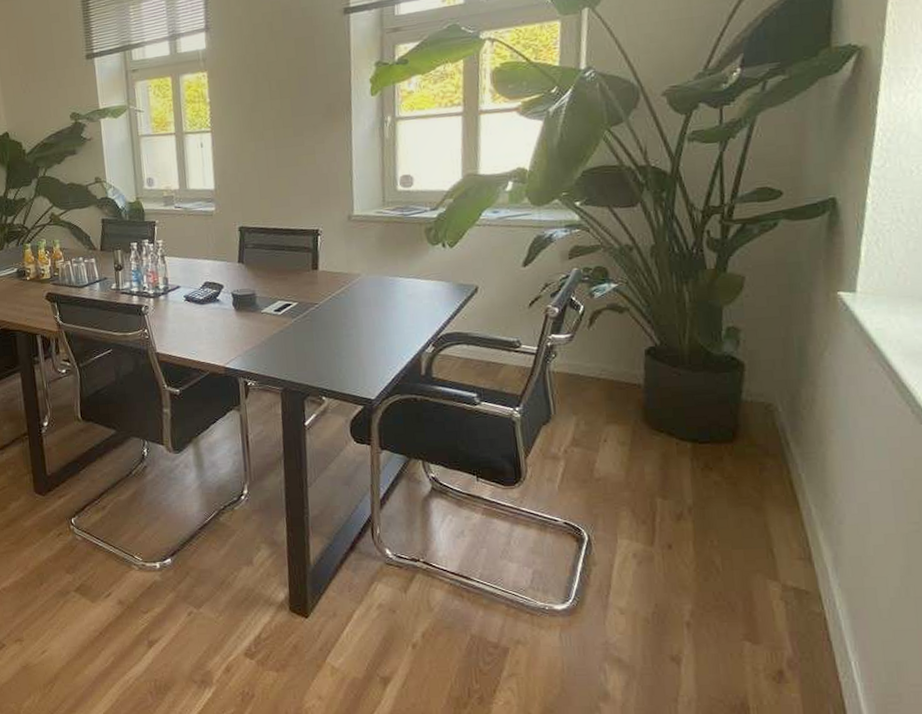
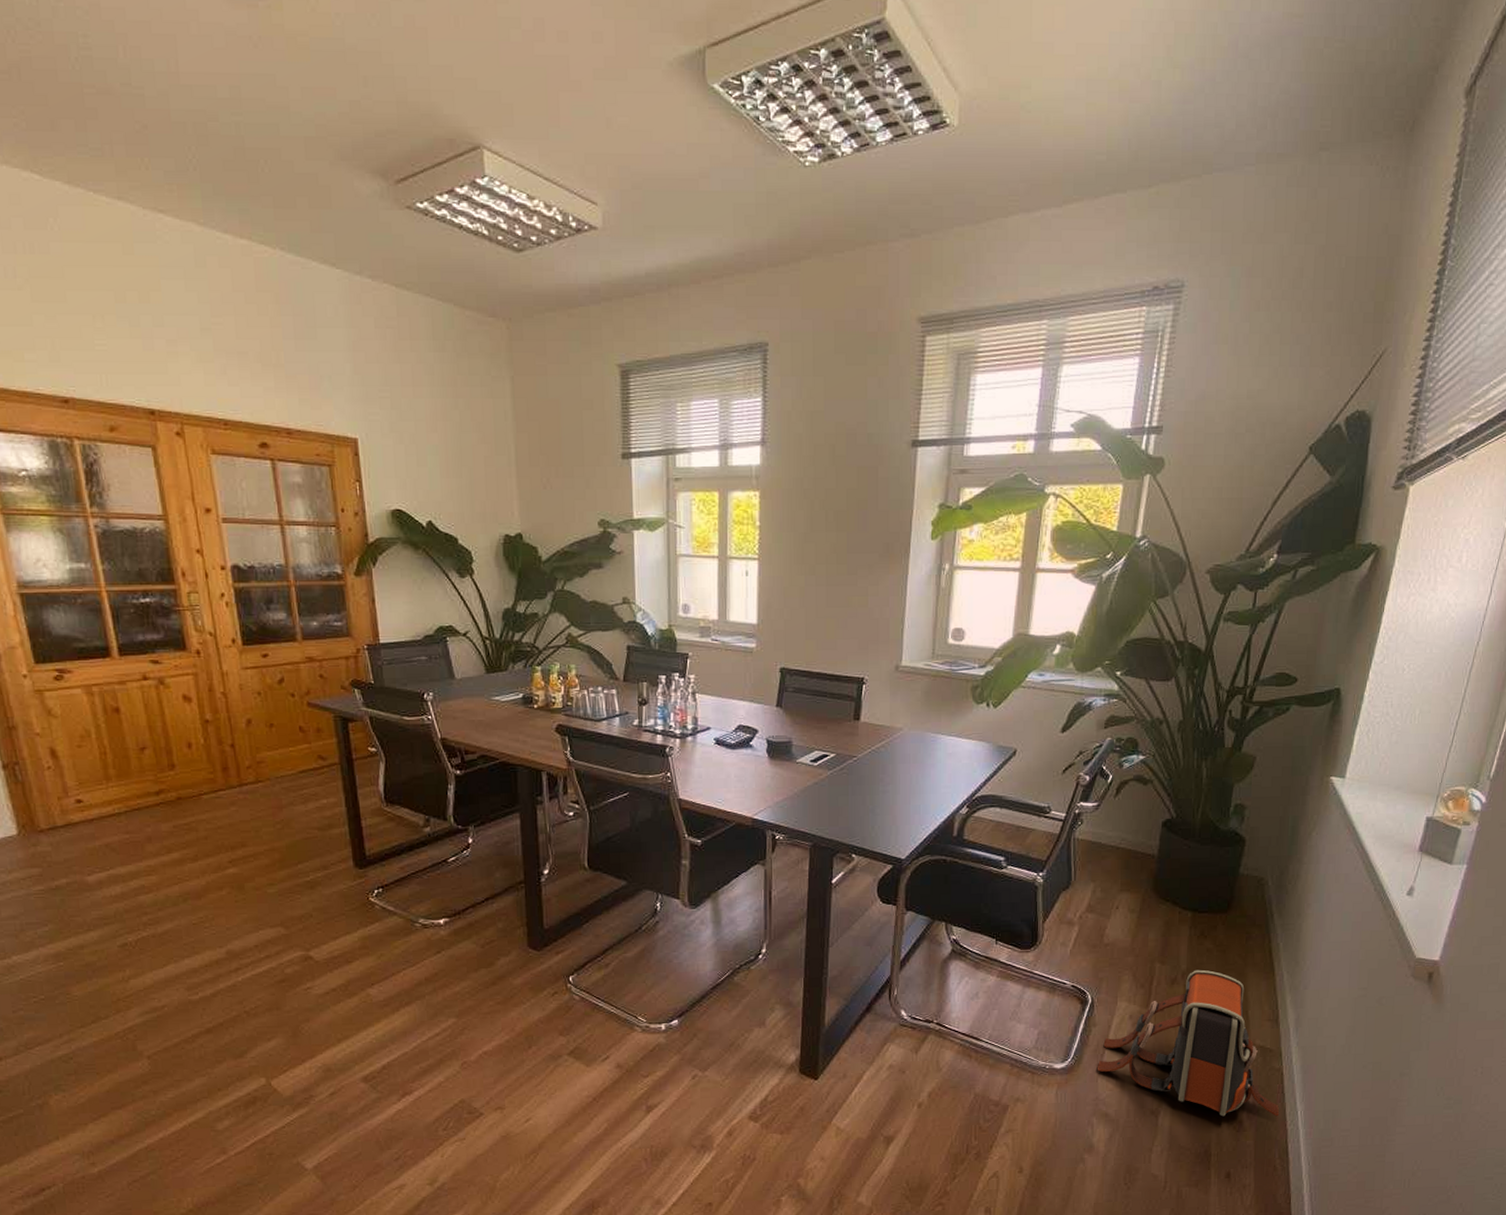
backpack: none [602,504,828,667] -> present [1097,969,1280,1117]

